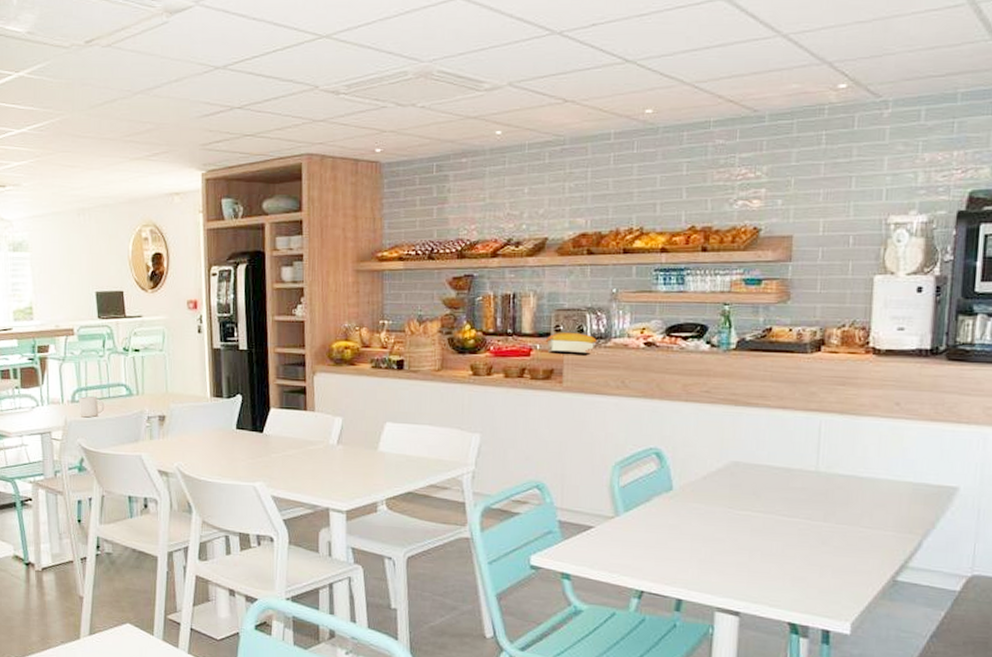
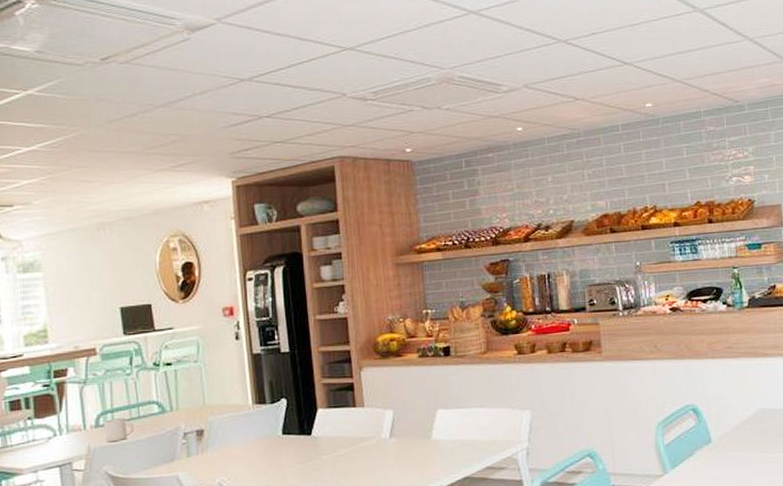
bread loaf: present [545,331,597,357] -> none [581,304,628,327]

